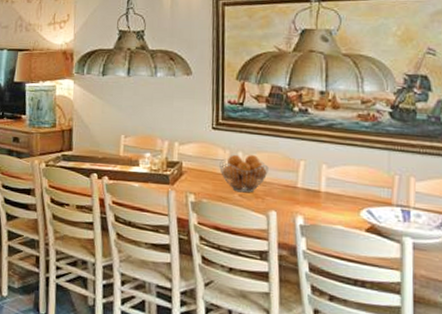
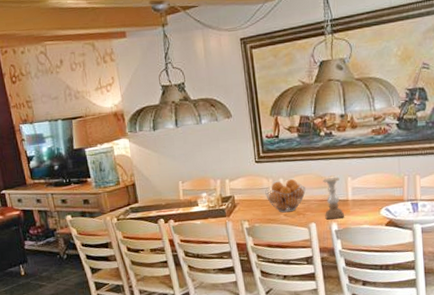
candle holder: none [289,161,313,212] -> present [323,177,344,220]

